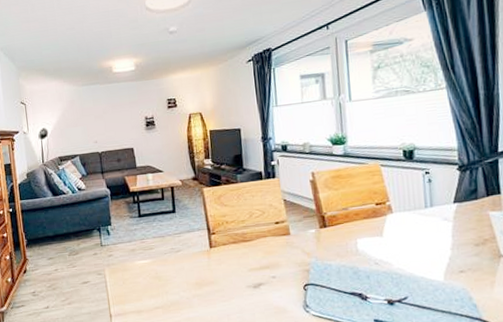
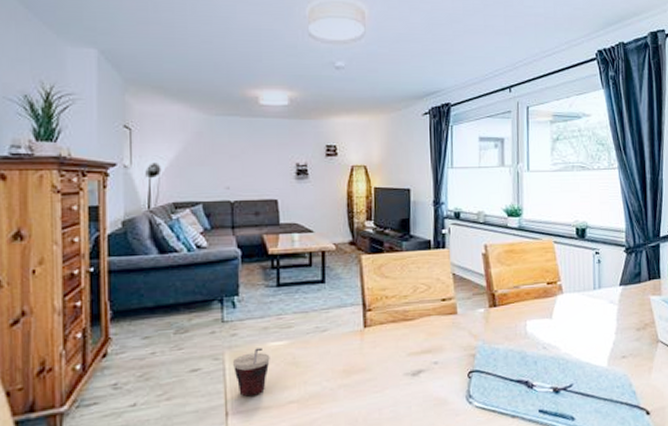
cup: none [111,265,139,303] -> present [232,347,270,397]

